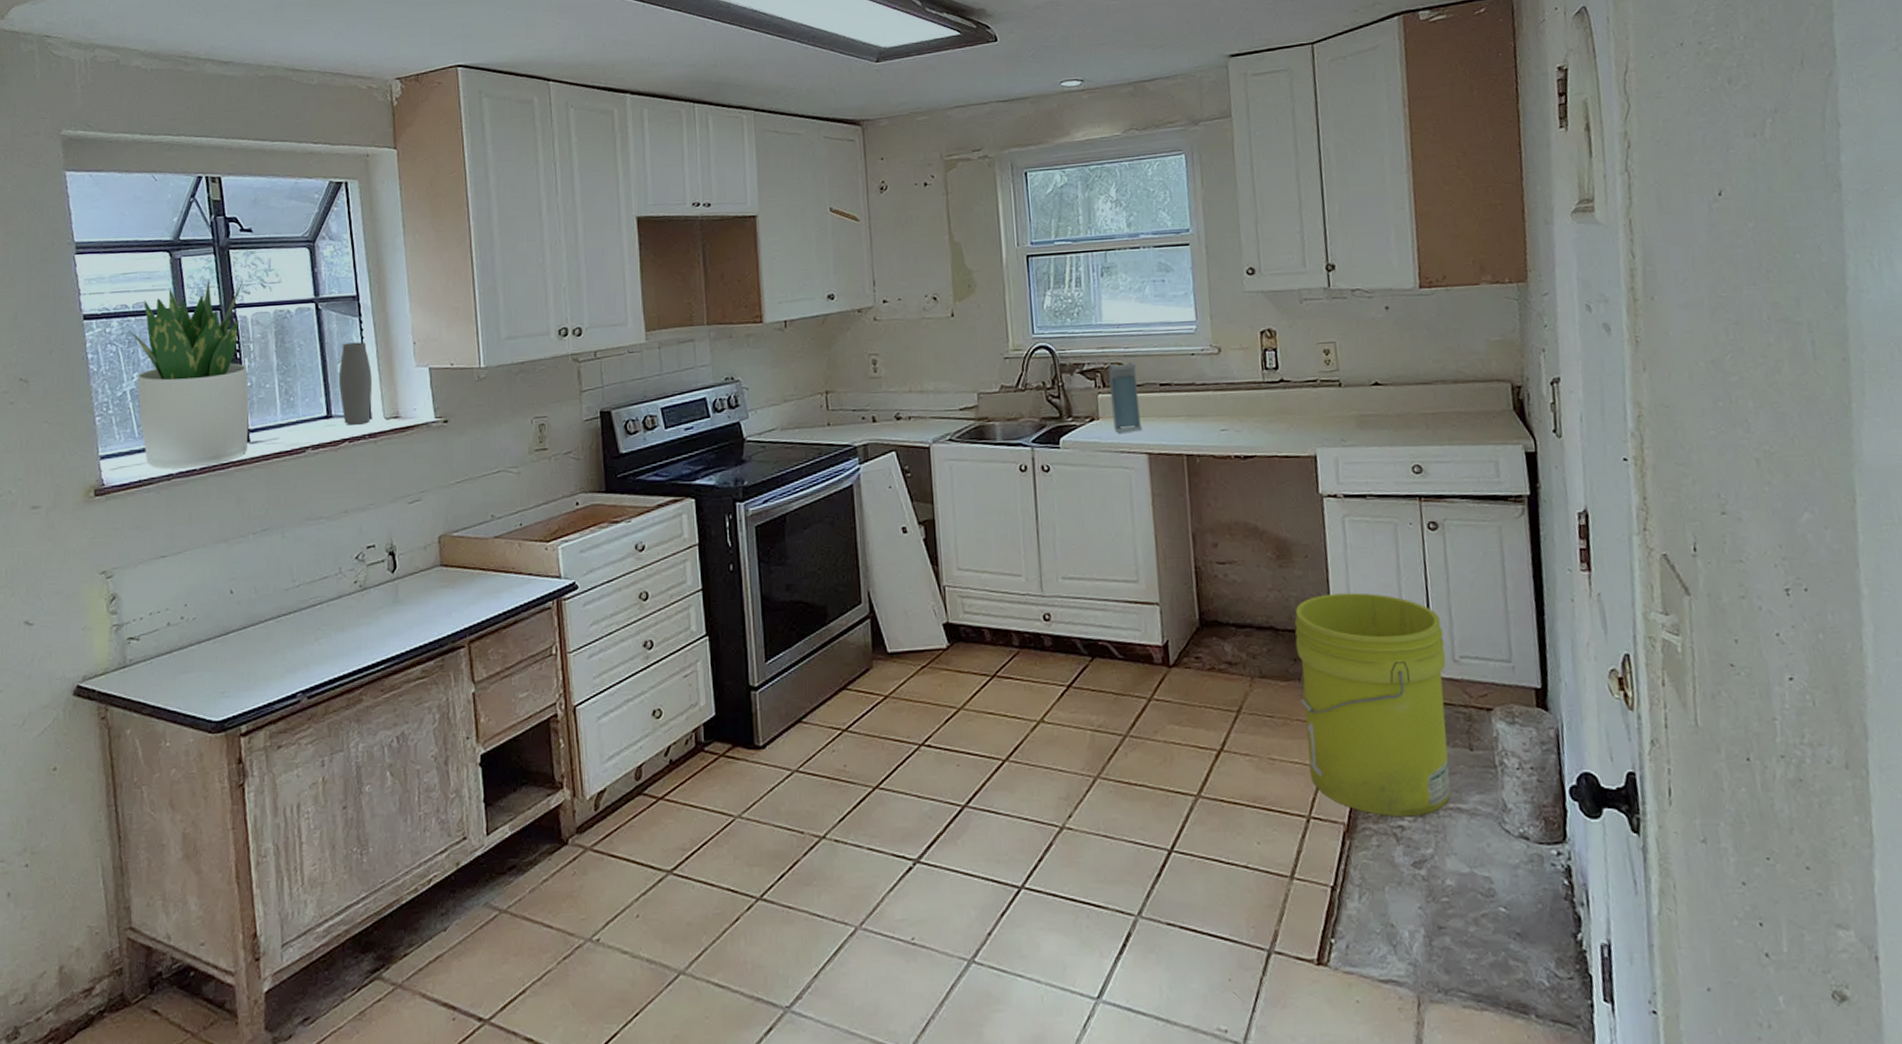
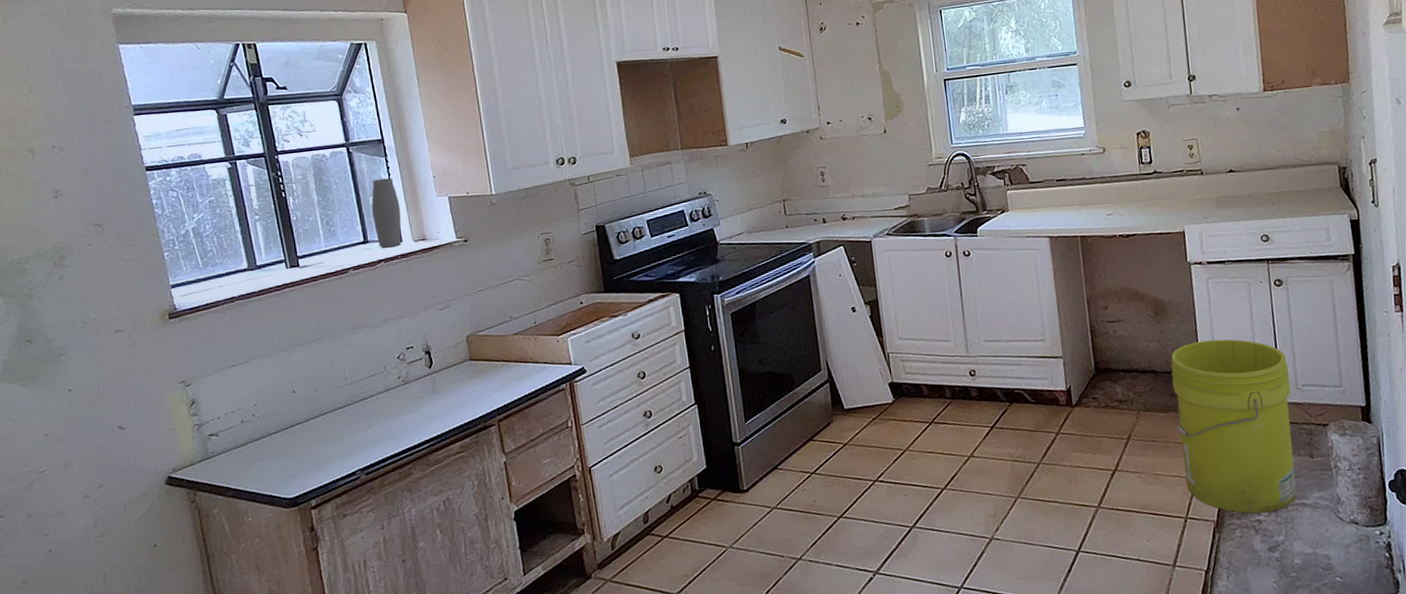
planter: present [127,280,249,470] -> none [185,131,298,294]
soap dispenser: present [1108,361,1143,434] -> none [1014,163,1044,223]

